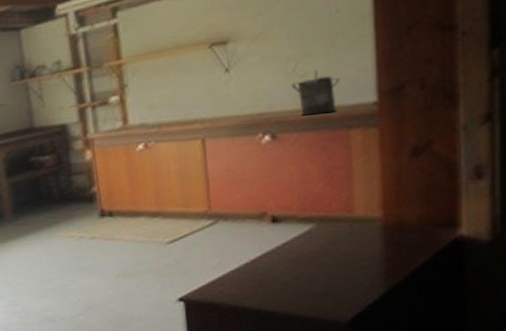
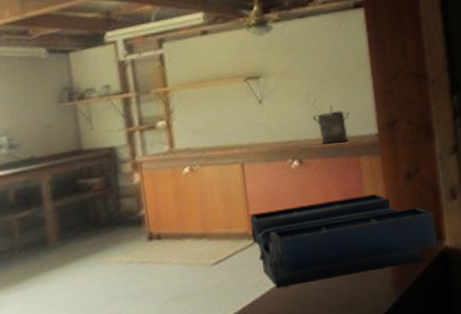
tool box: none [209,172,450,270] -> present [249,194,438,288]

